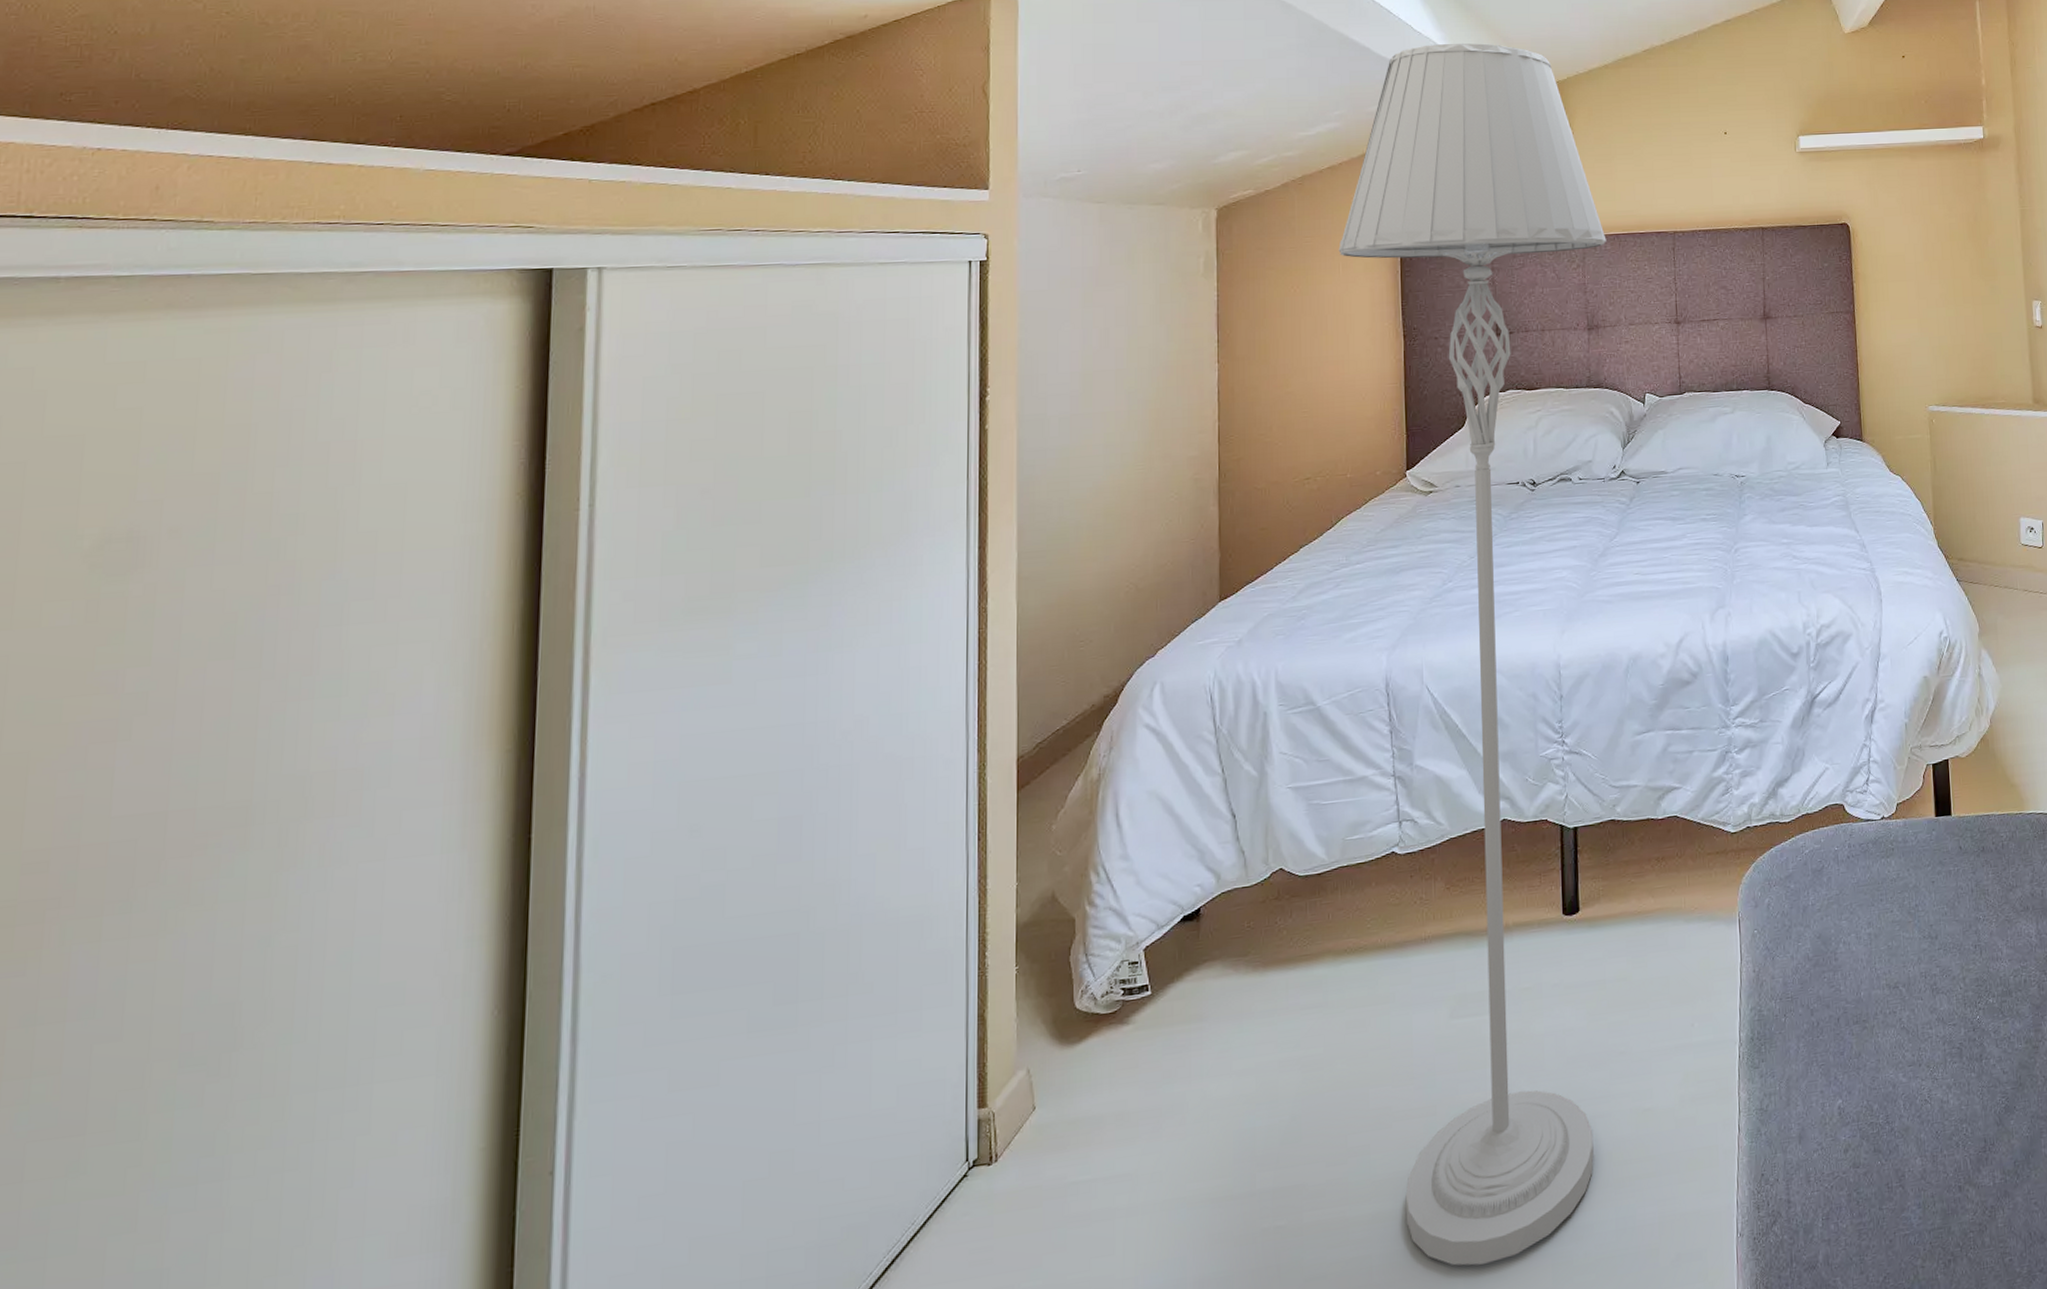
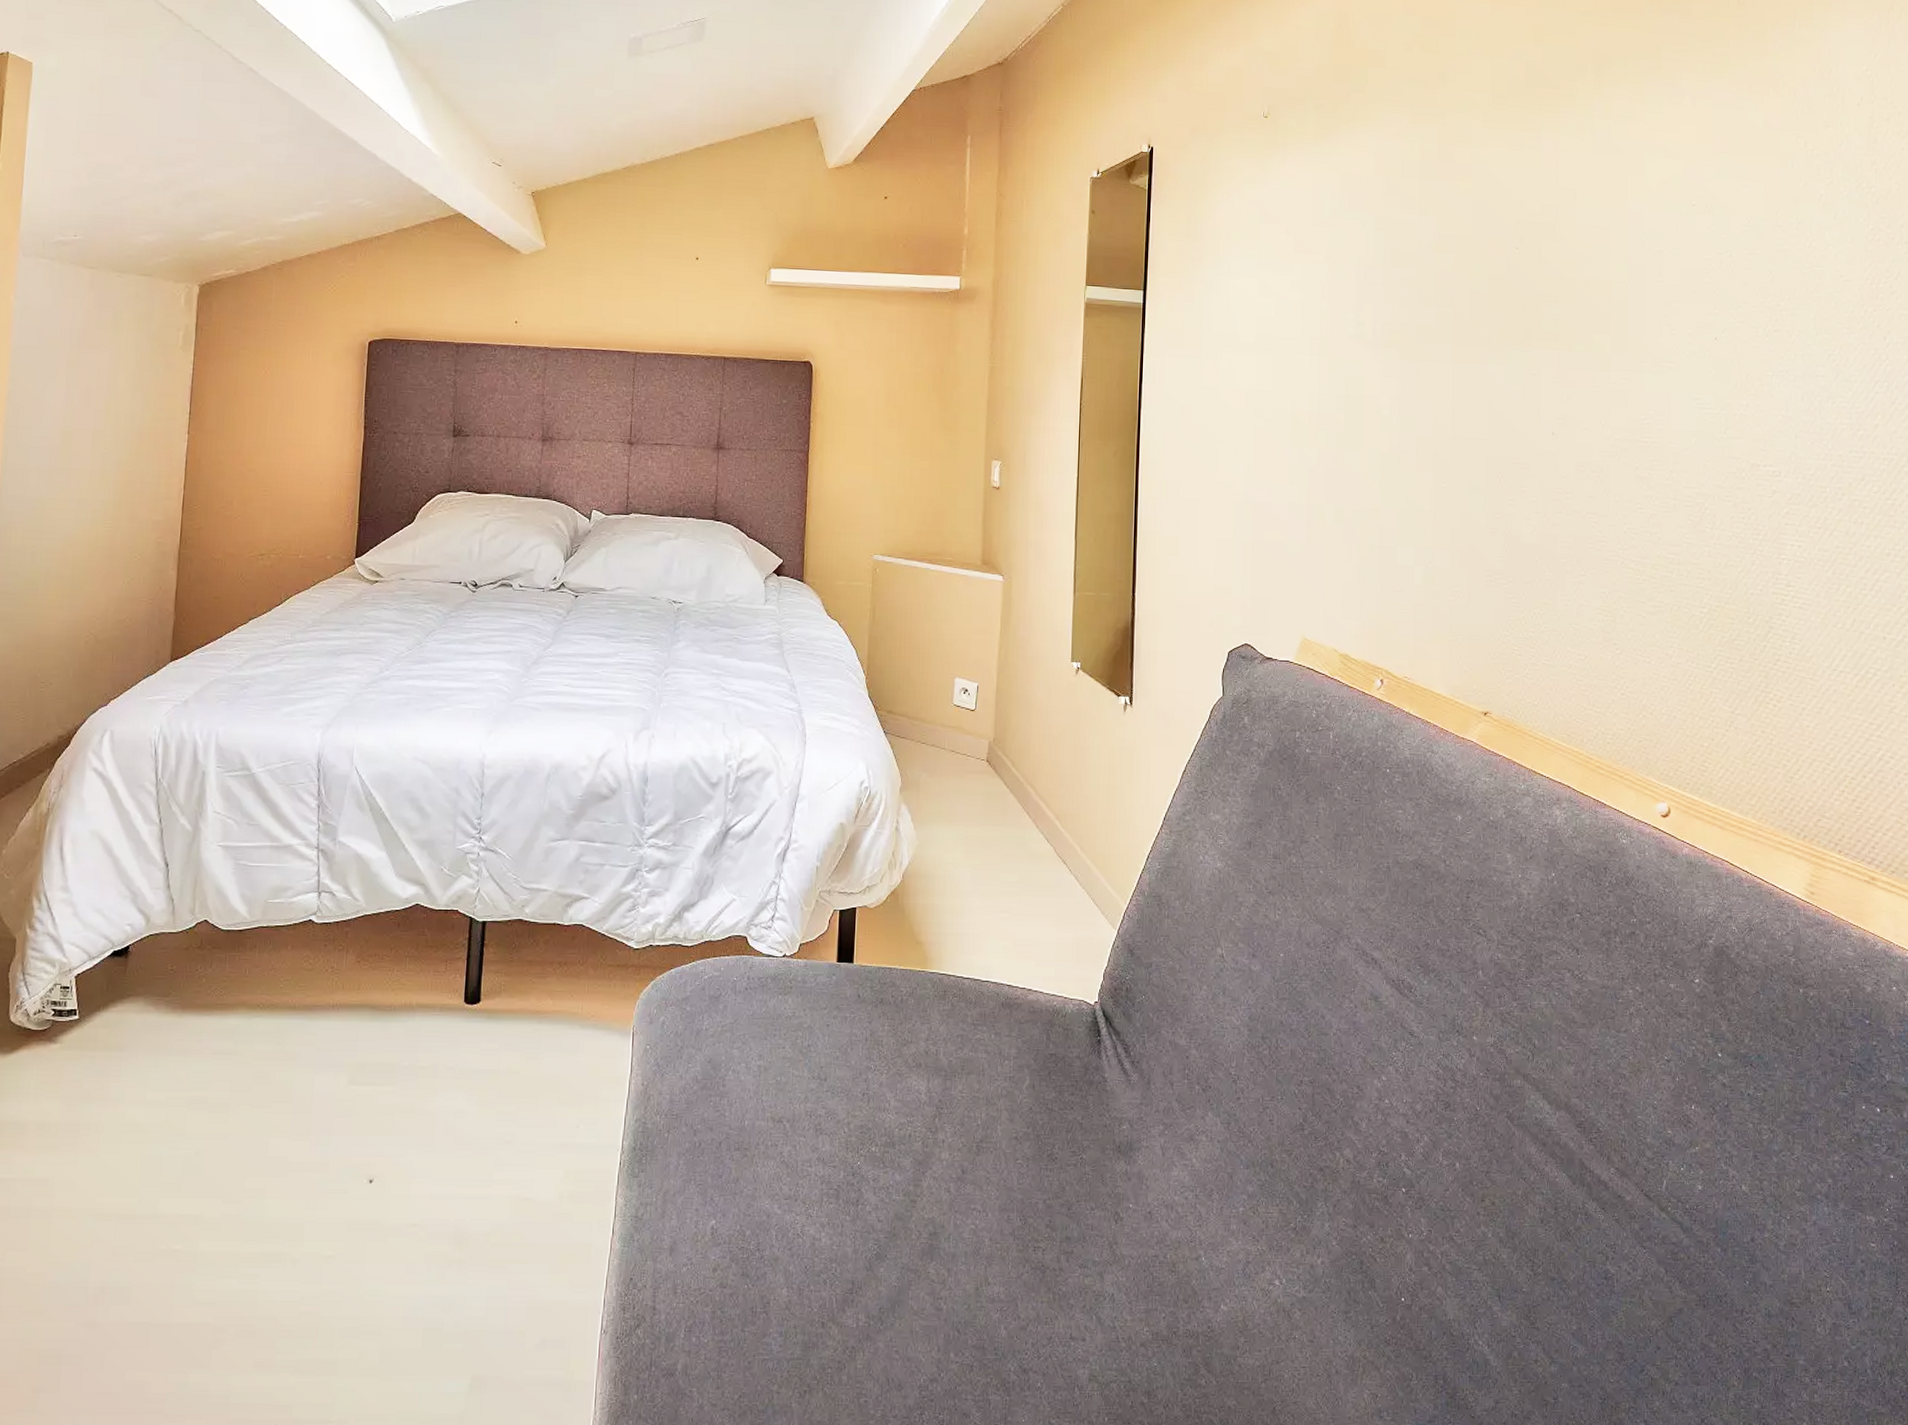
floor lamp: present [1338,43,1607,1266] -> none [291,143,569,1317]

